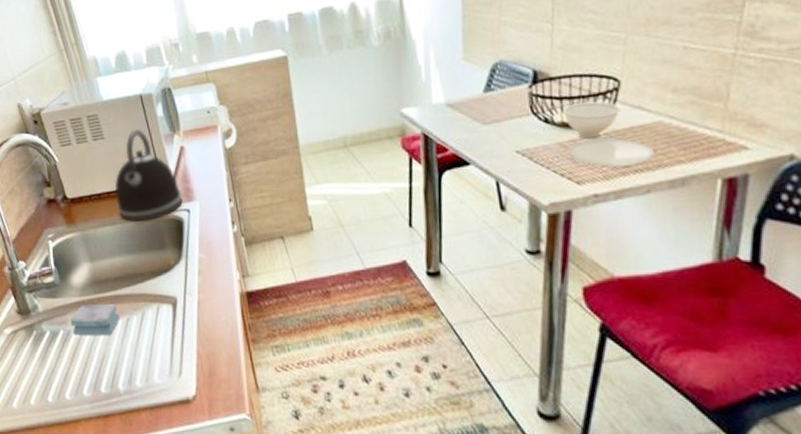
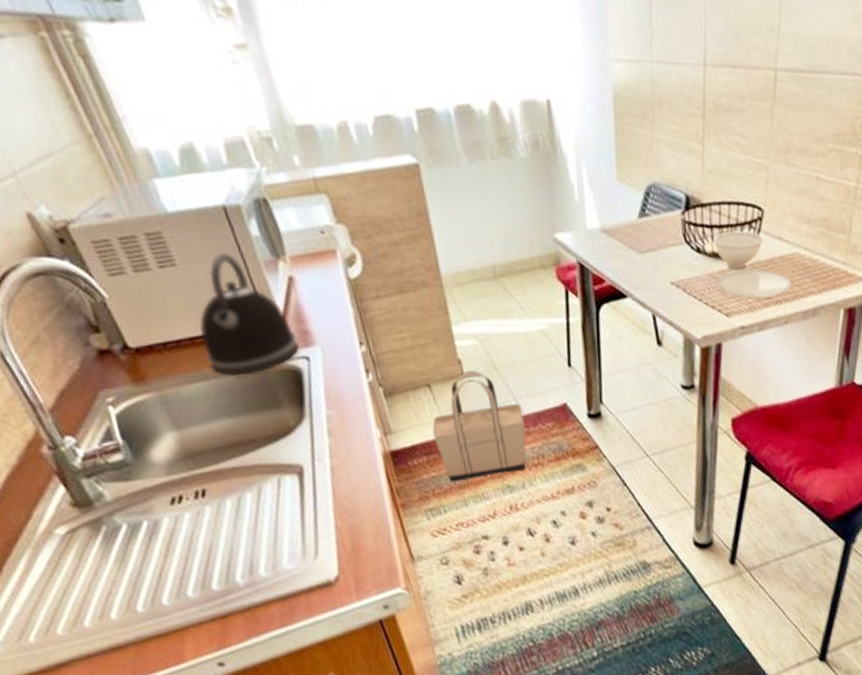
sponge: present [70,303,120,336] -> none [156,481,229,525]
shopping bag: none [283,227,366,324] -> present [432,371,526,482]

